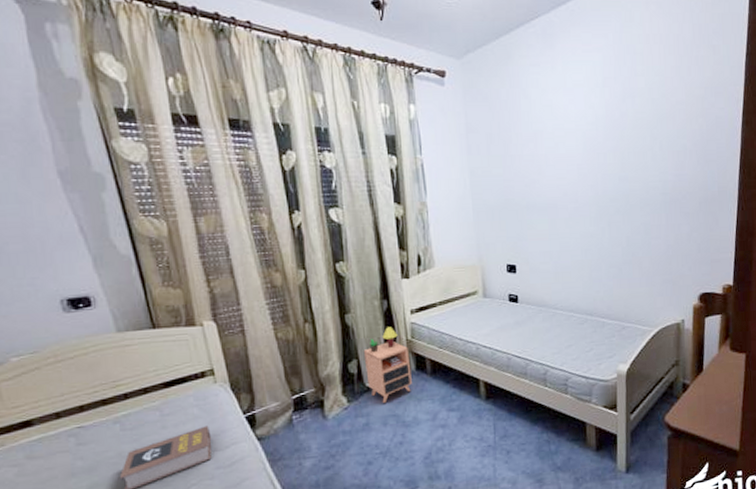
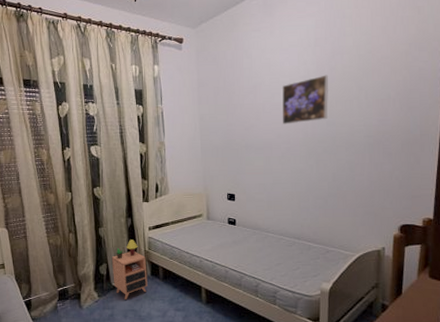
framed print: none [567,121,620,180] -> present [282,75,329,125]

